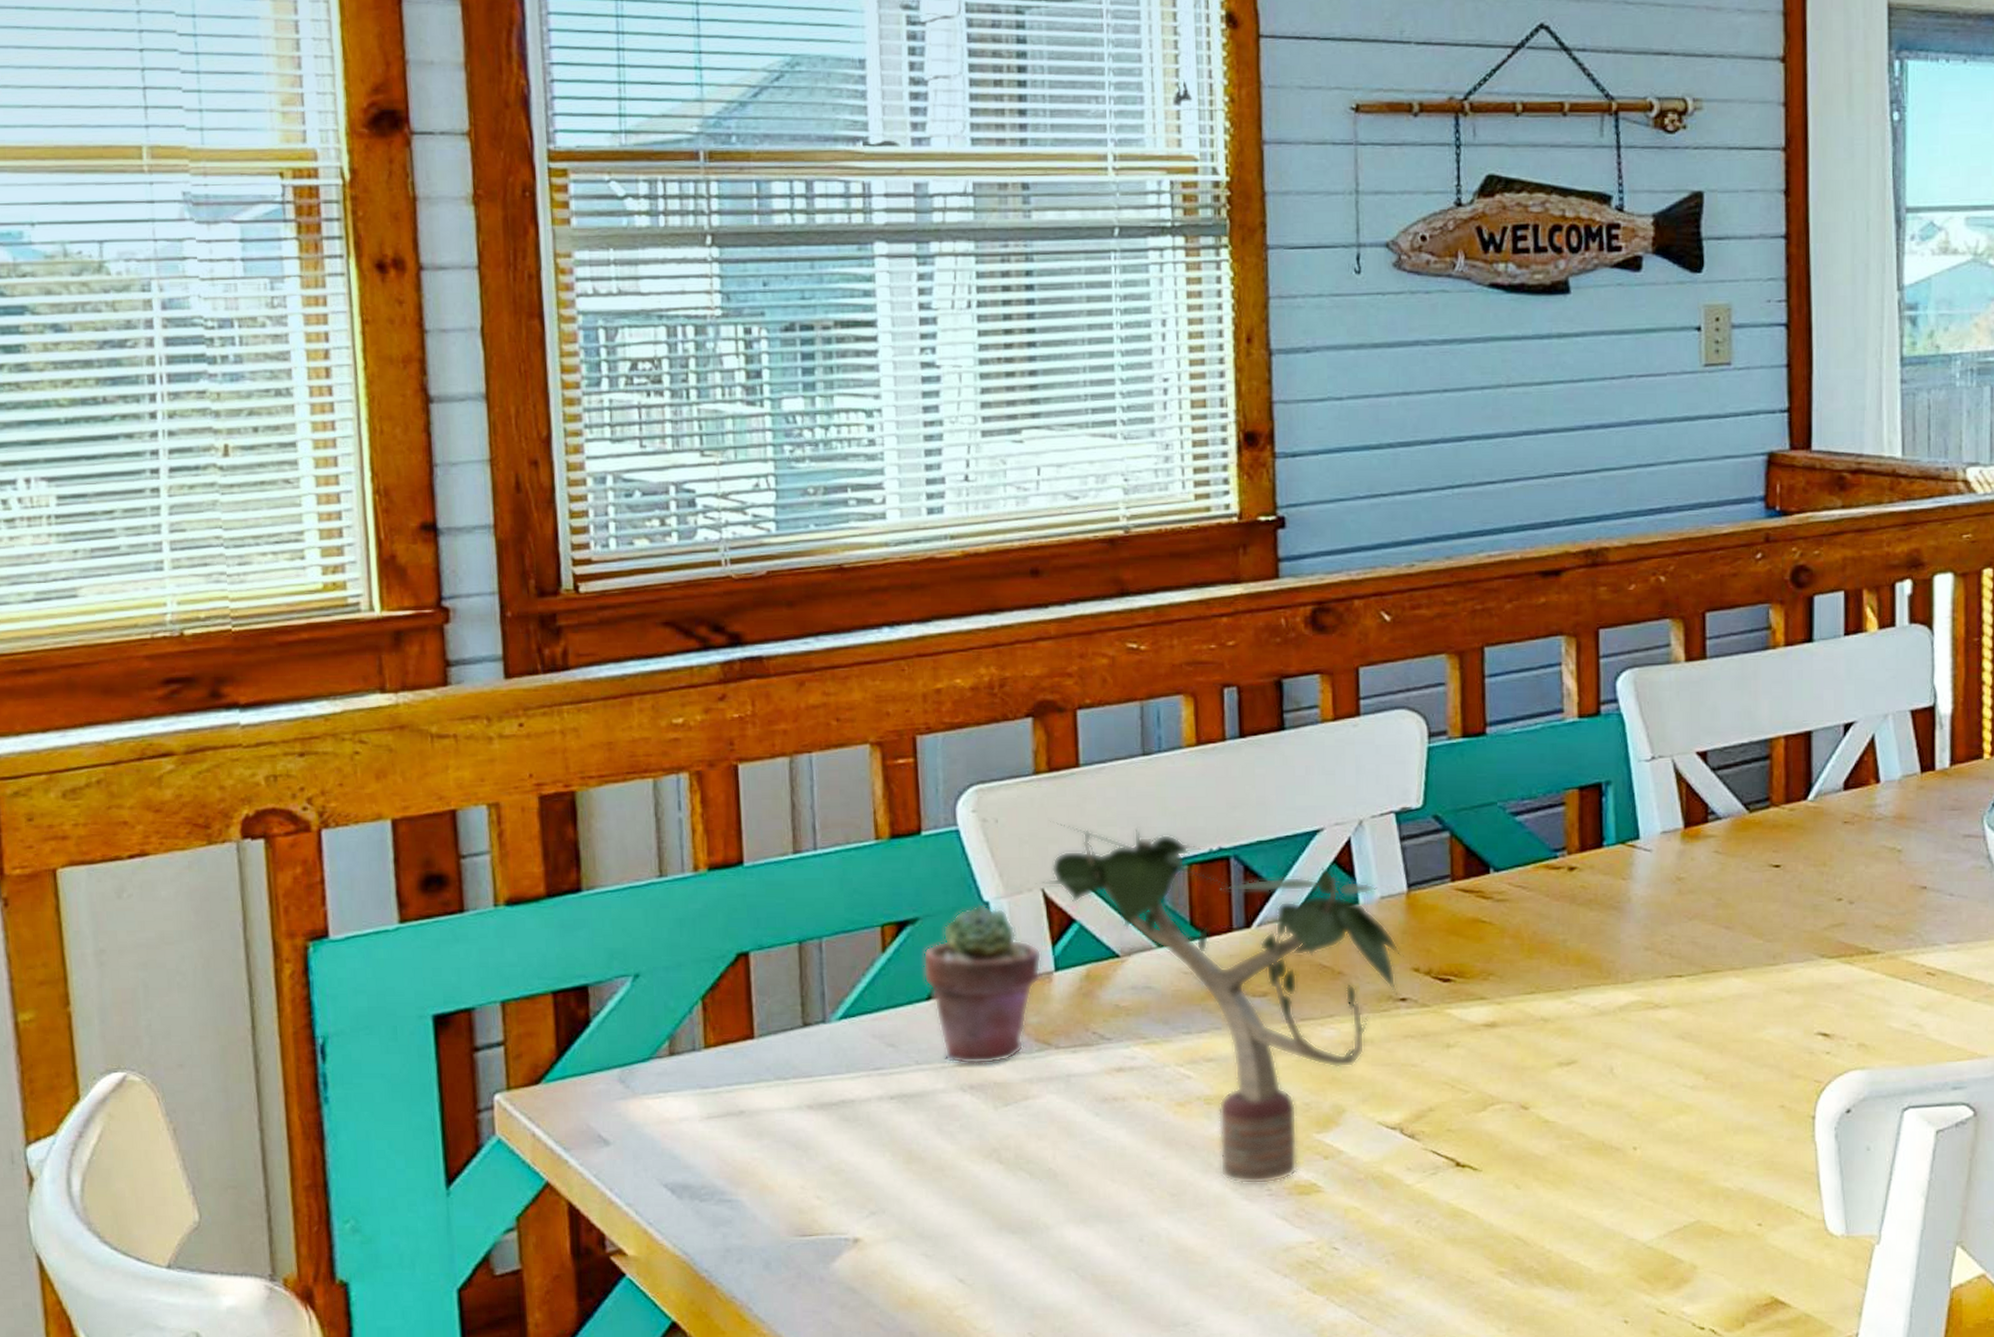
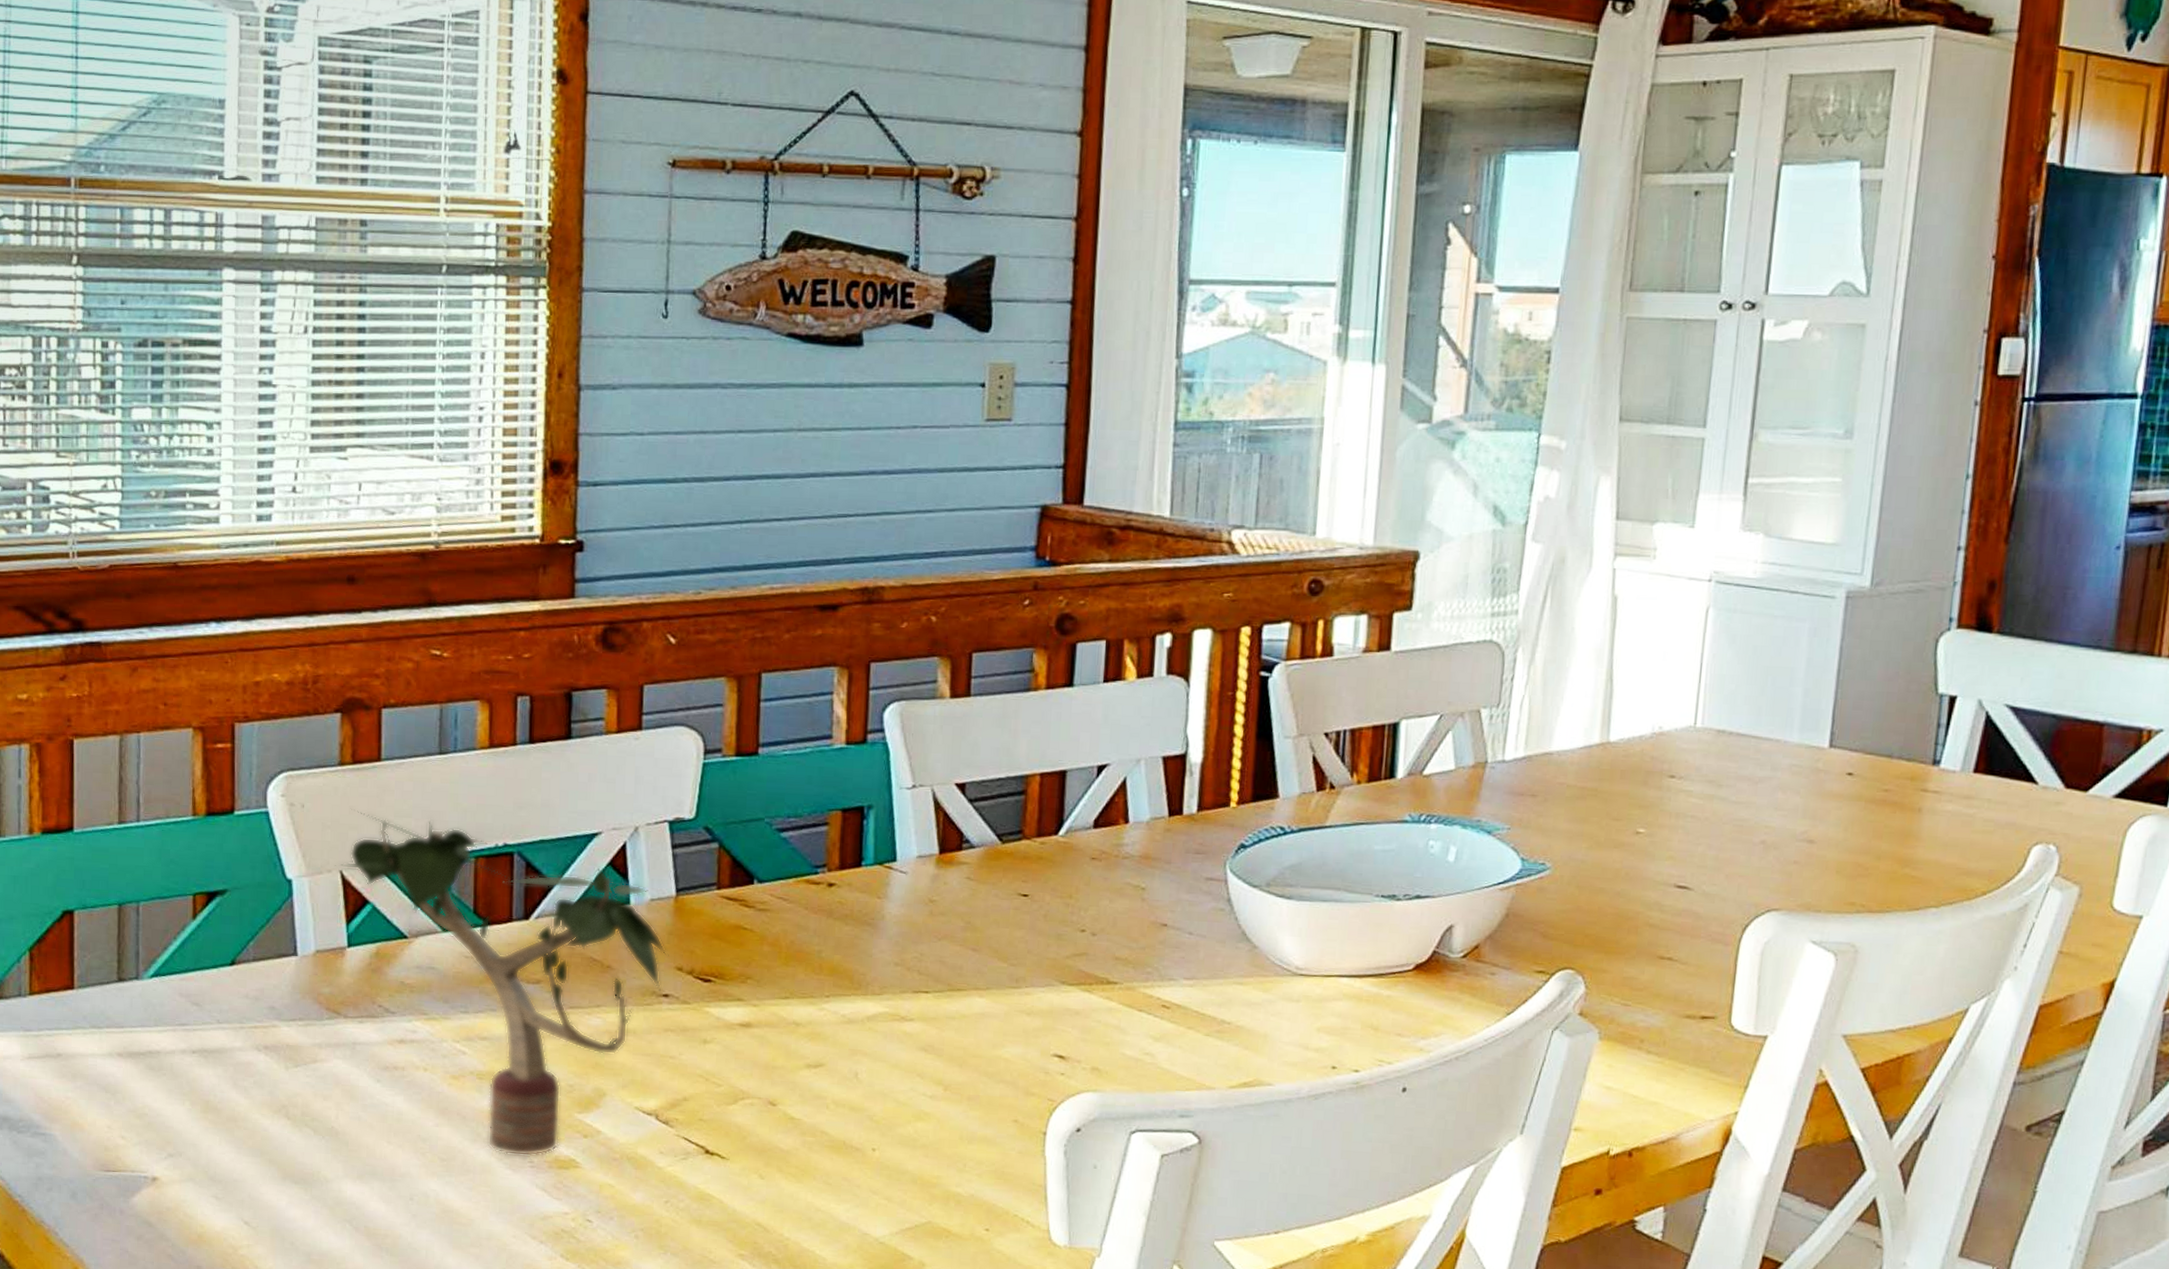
potted succulent: present [923,904,1042,1064] -> none [229,881,337,1028]

